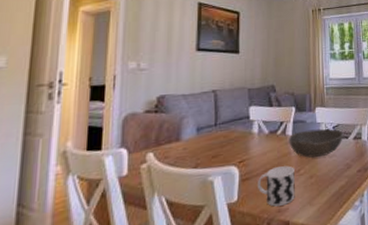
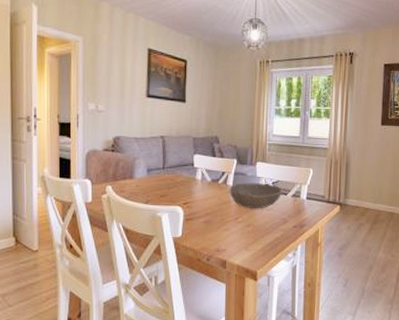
cup: present [258,166,295,207] -> none [200,213,233,246]

